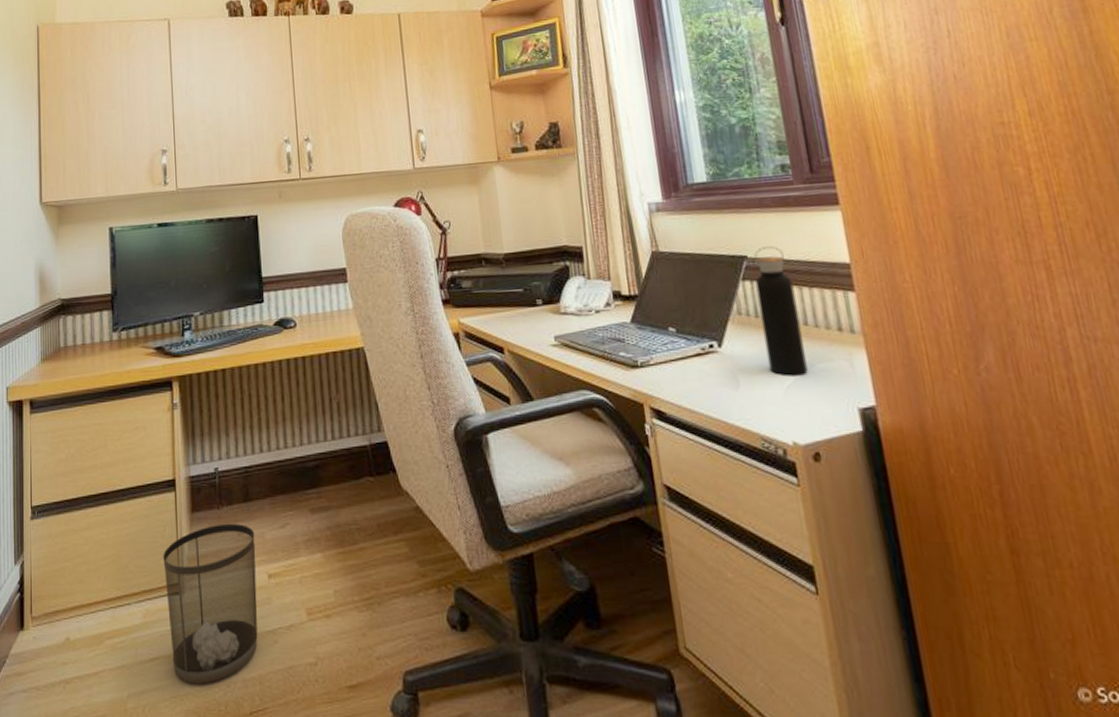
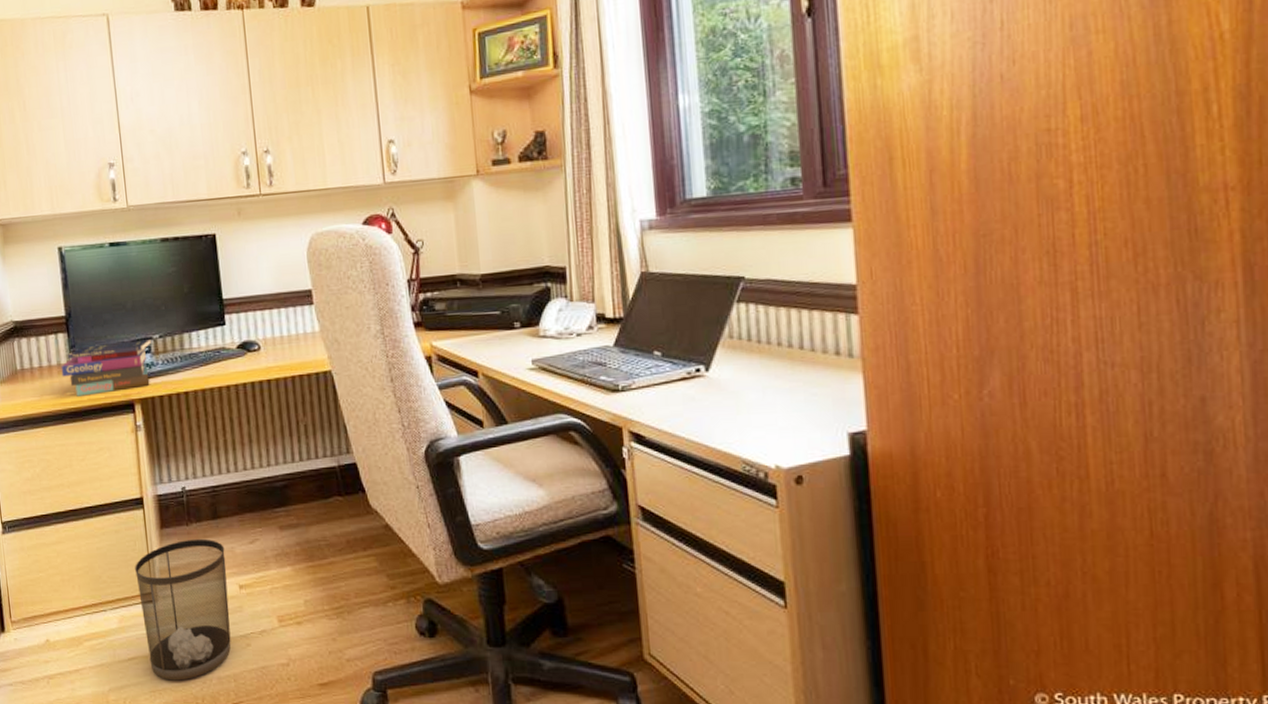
books: none [103,317,192,374] -> present [61,339,151,396]
water bottle: present [754,246,808,376] -> none [750,266,799,401]

